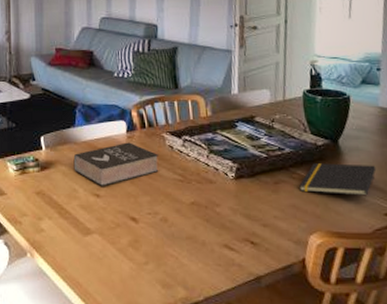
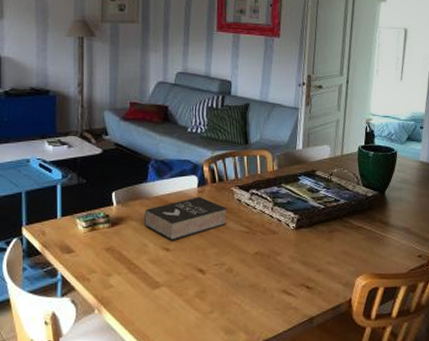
notepad: present [299,163,377,196] -> none [350,212,414,241]

